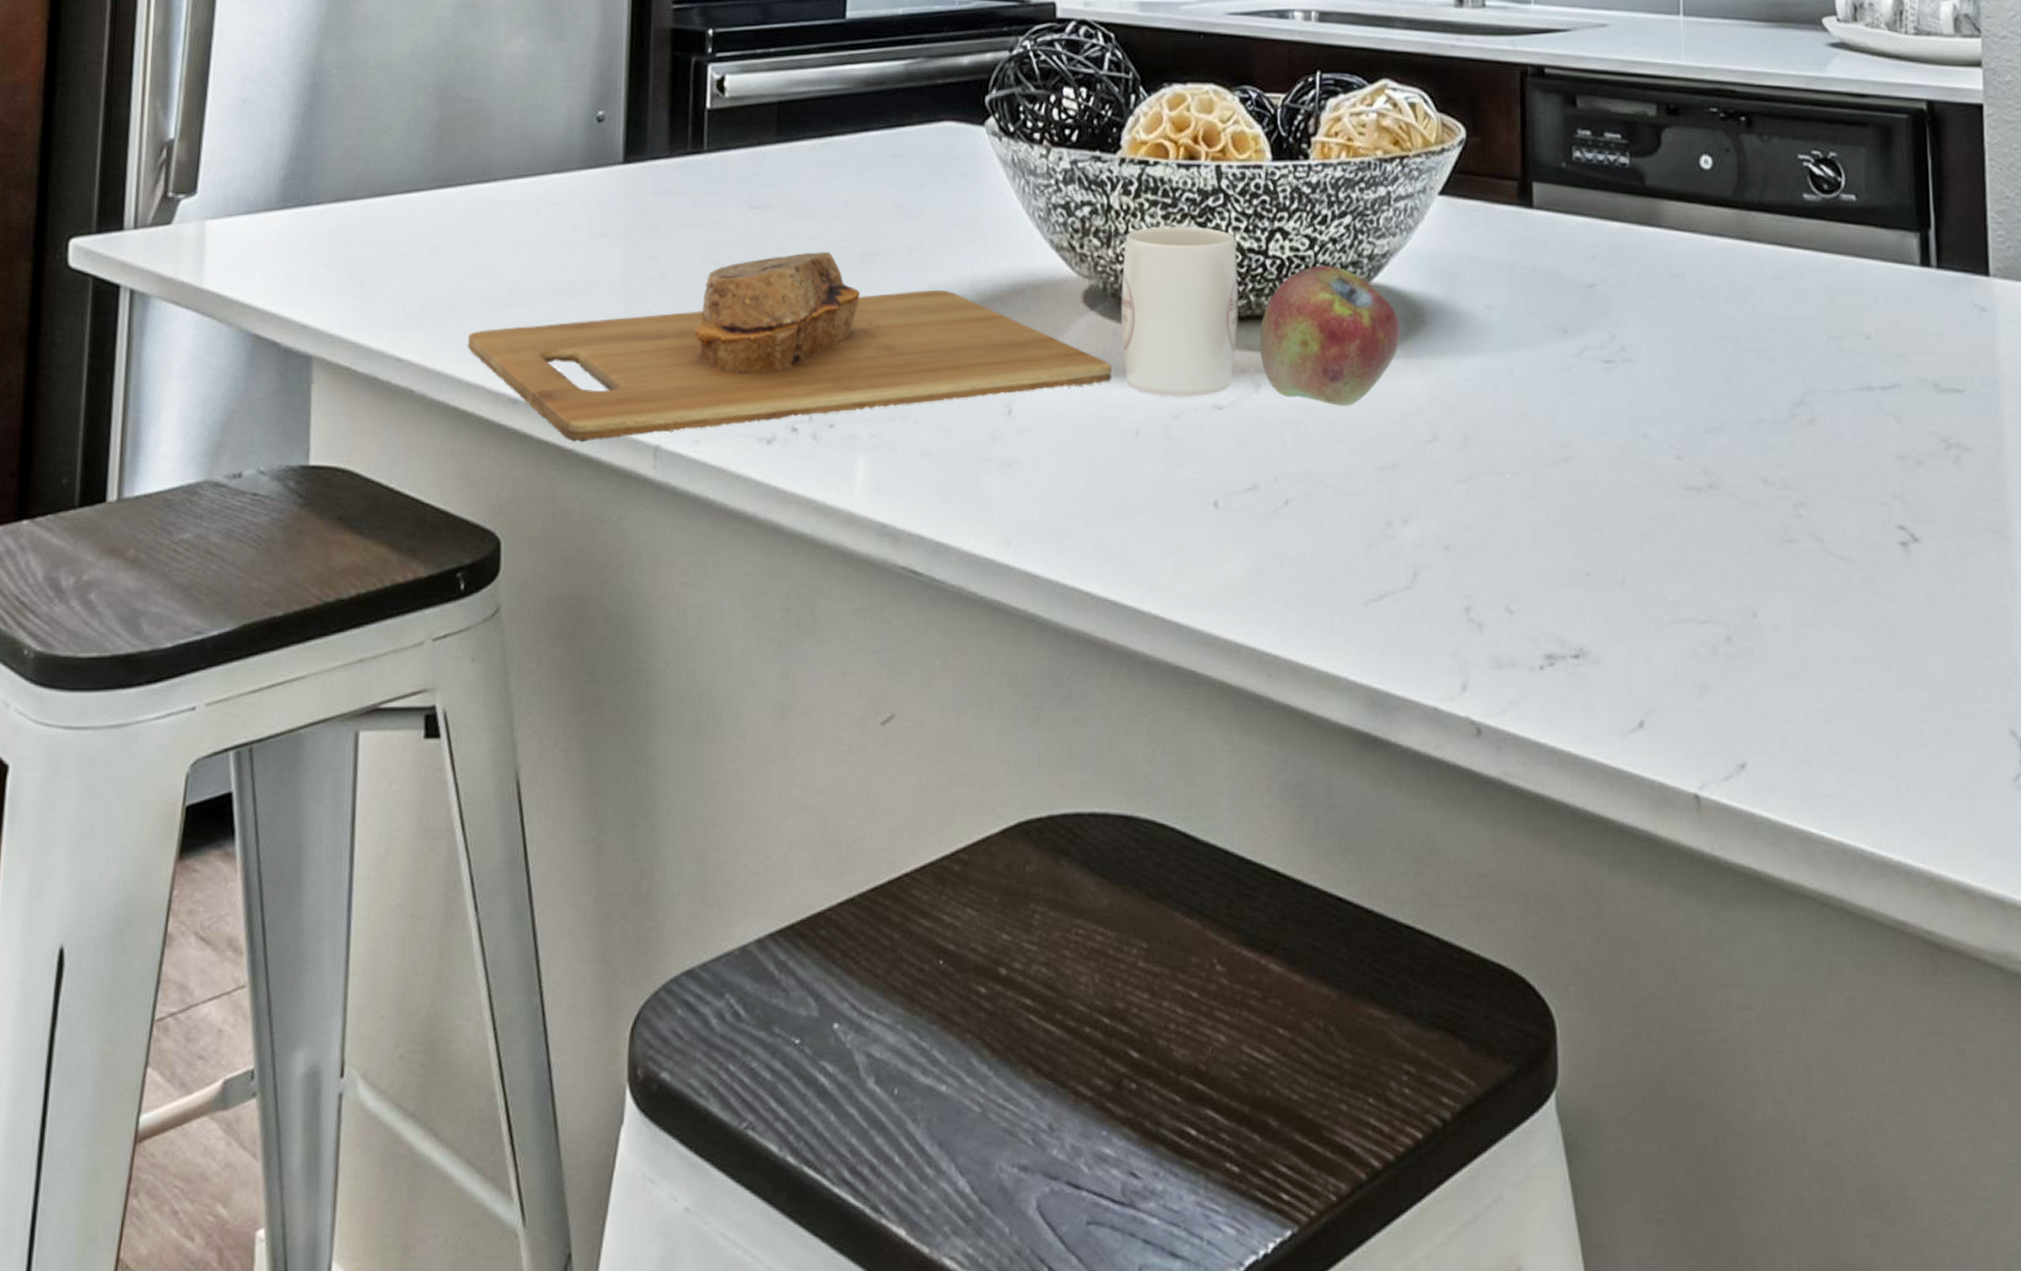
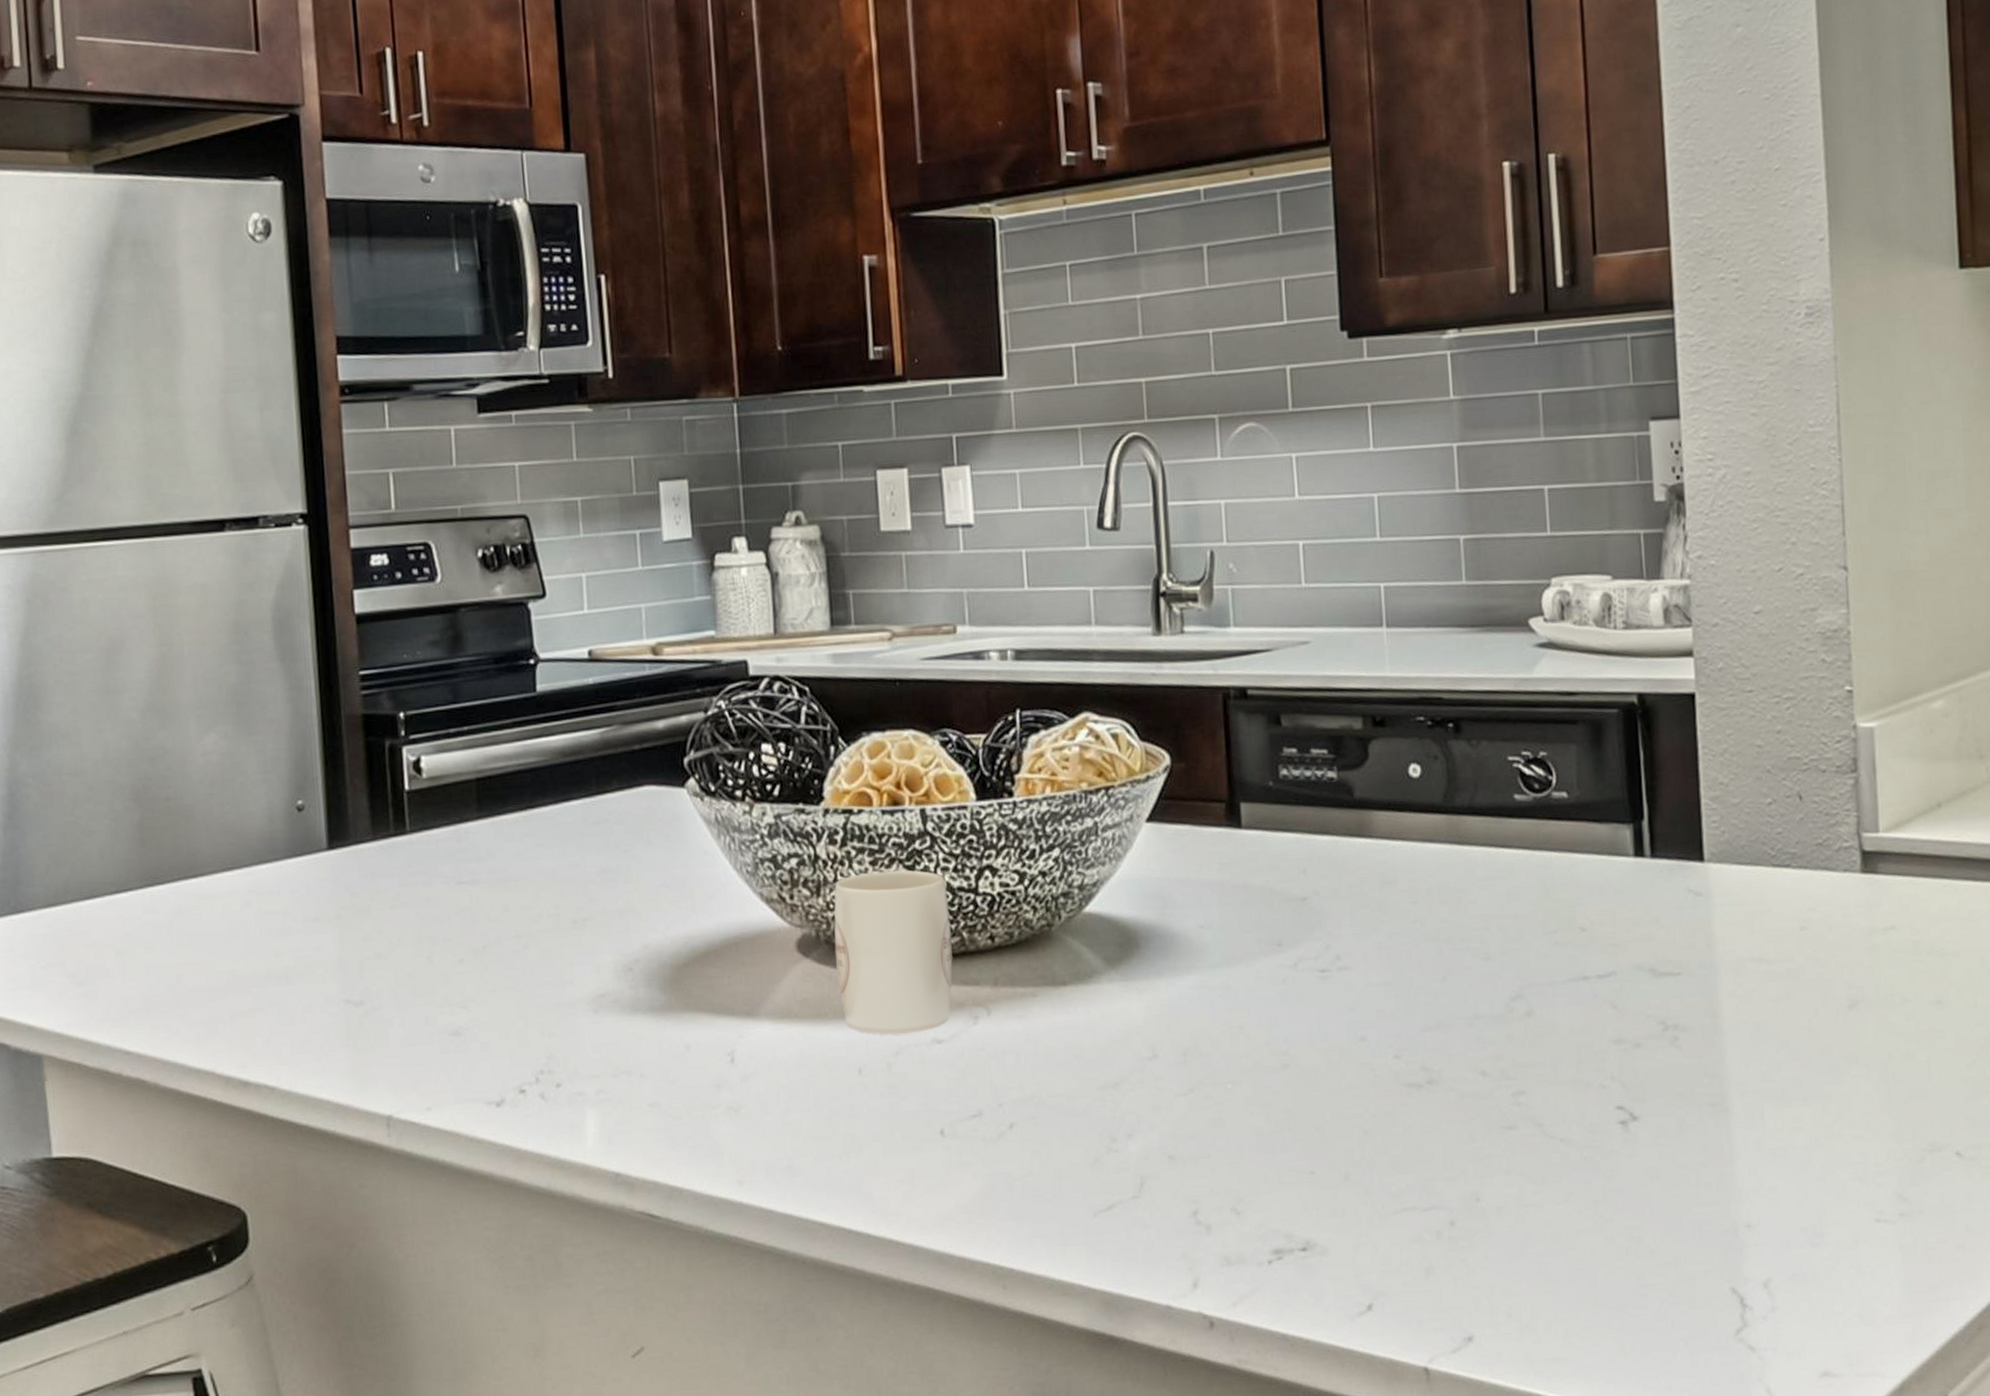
cutting board: present [467,252,1113,443] -> none [192,920,831,1118]
fruit: present [1259,265,1401,407] -> none [975,897,1116,1032]

